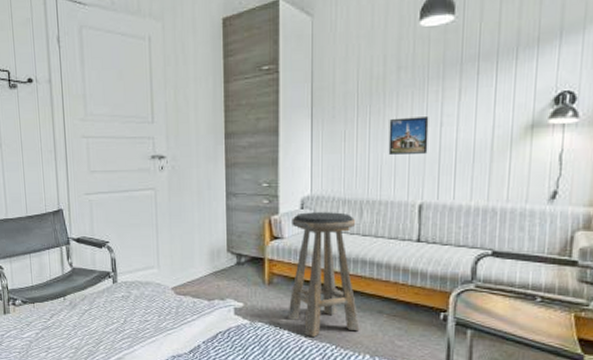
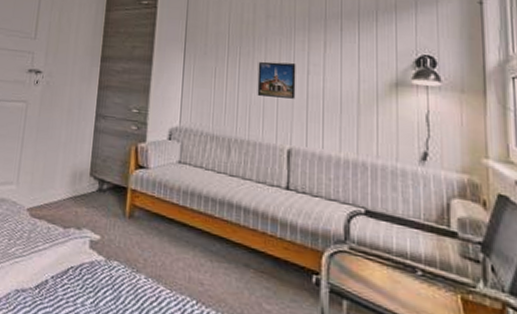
stool: present [288,212,360,337] -> none [146,143,224,287]

